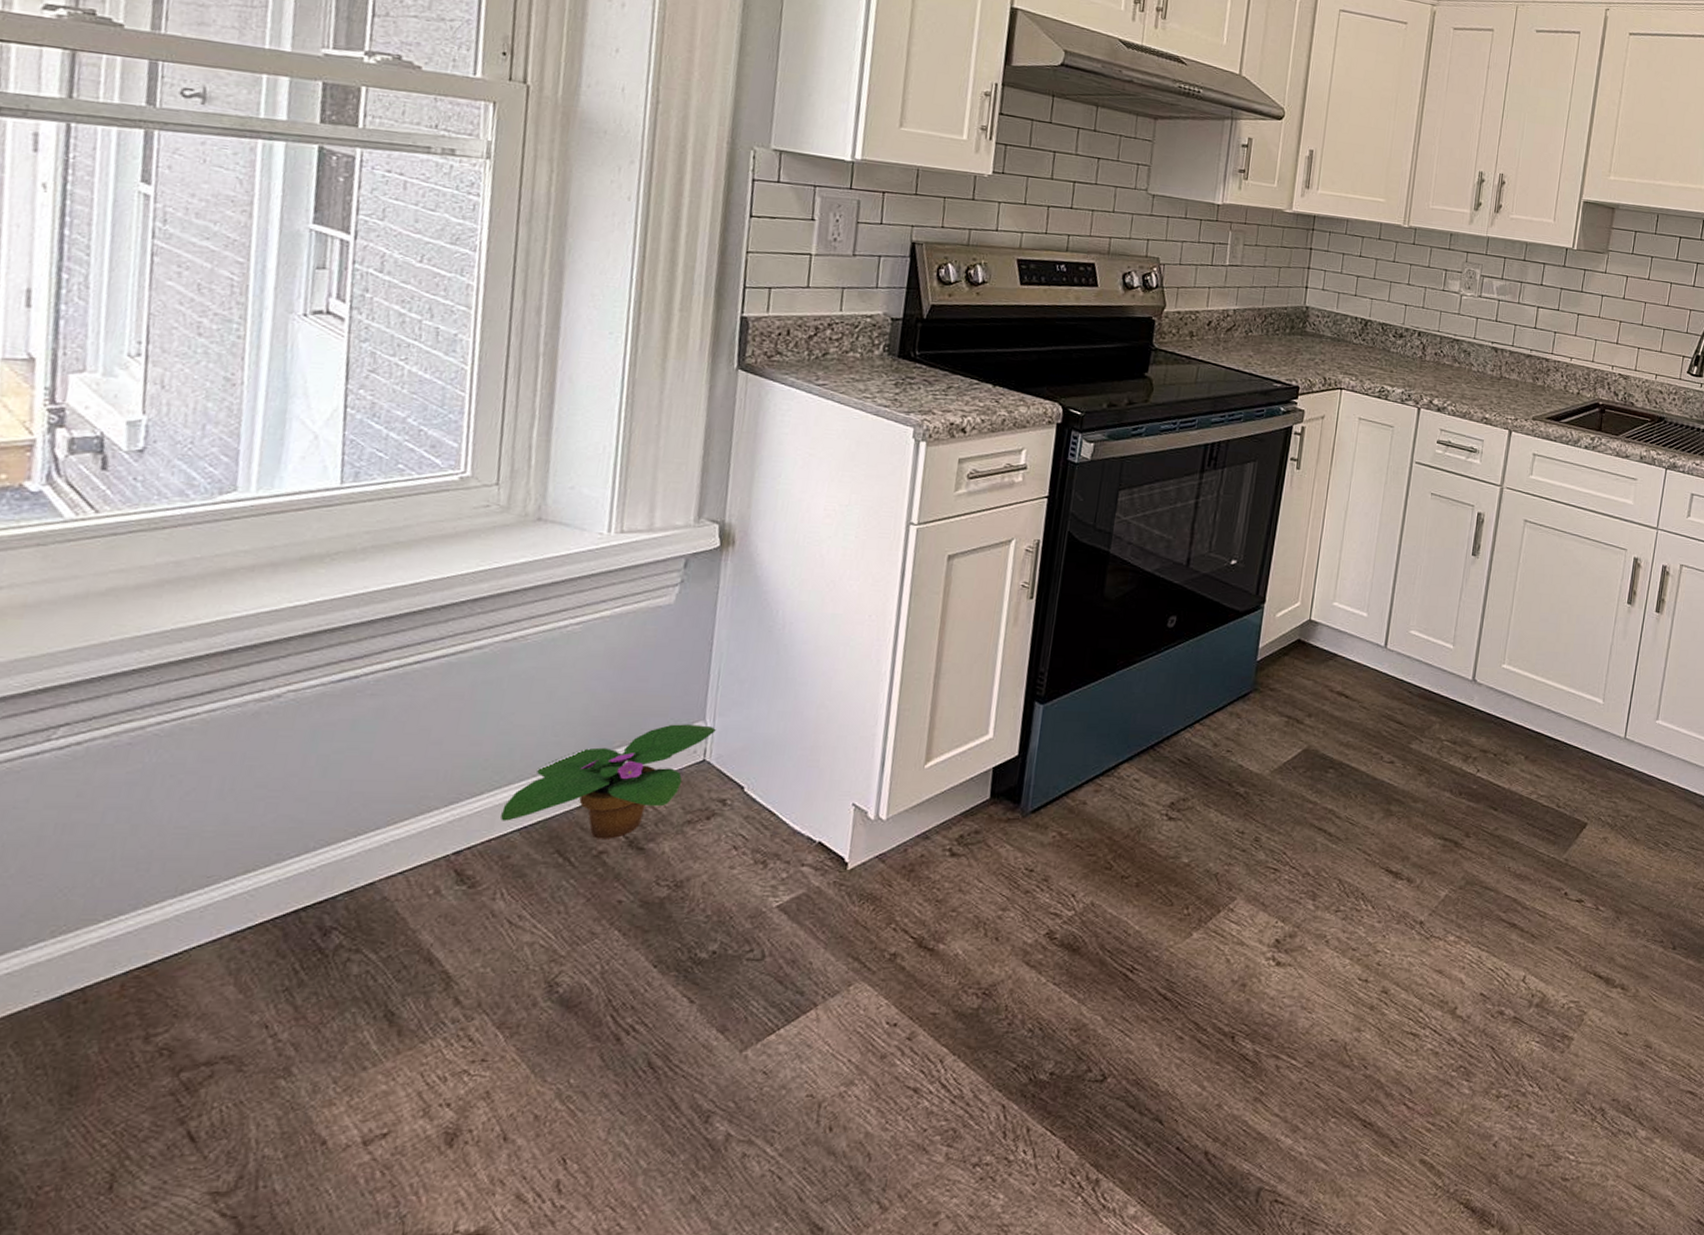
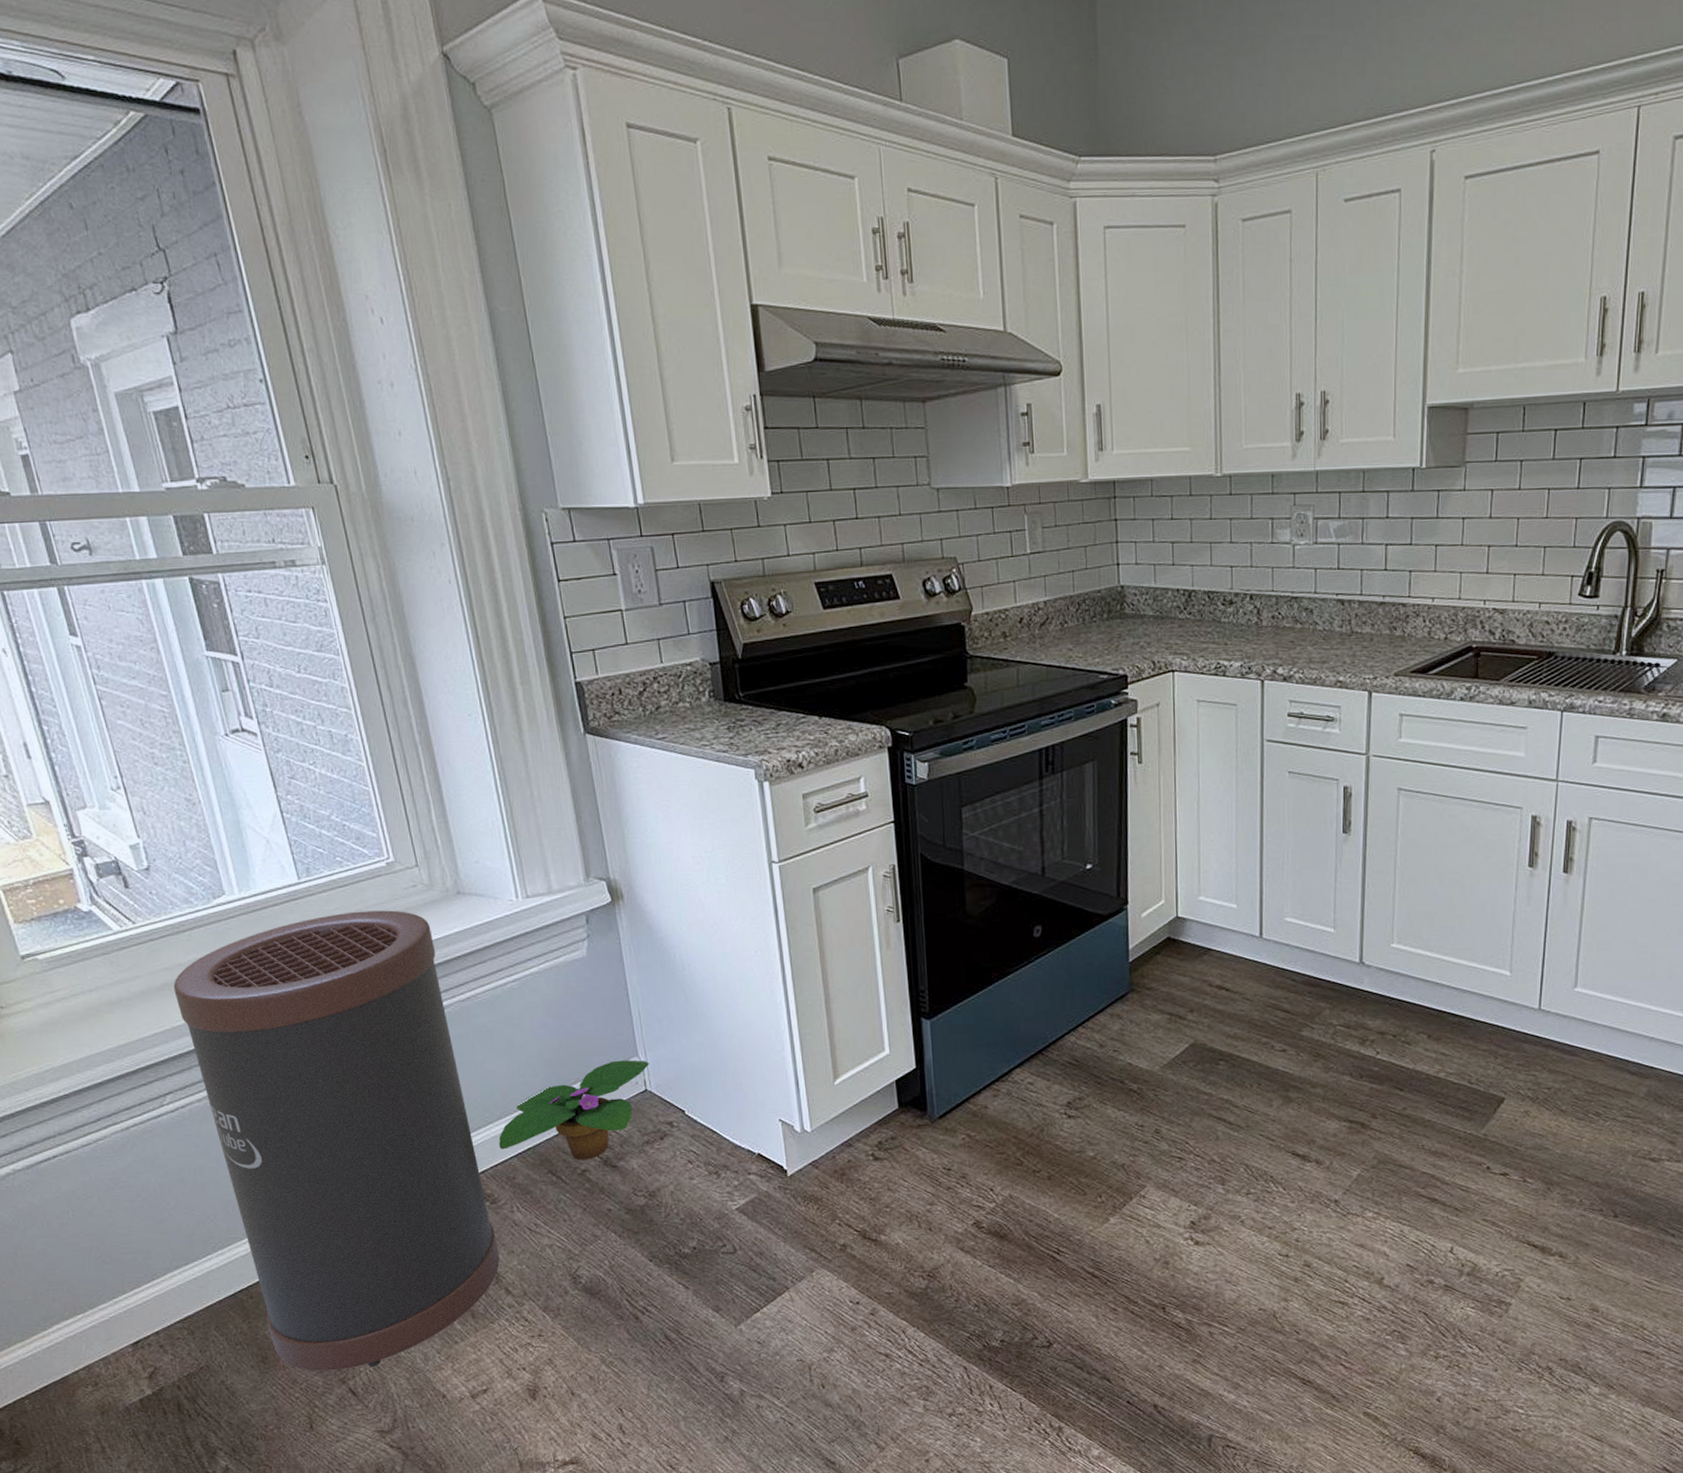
trash can: none [93,527,493,1107] -> present [173,910,500,1371]

